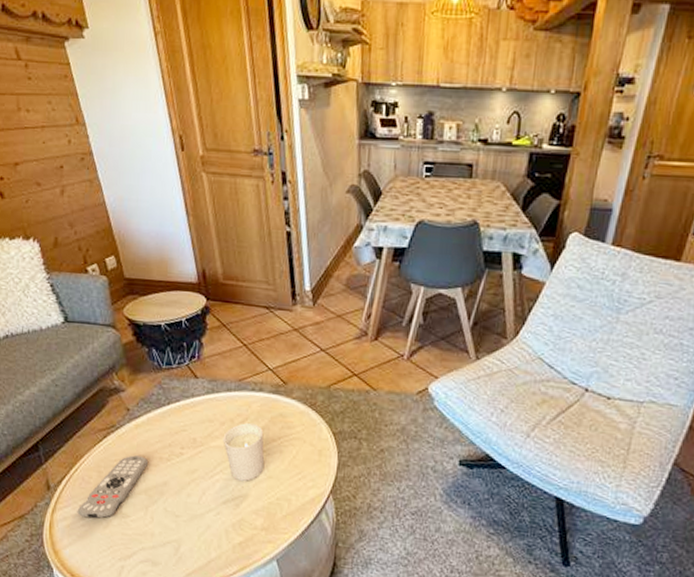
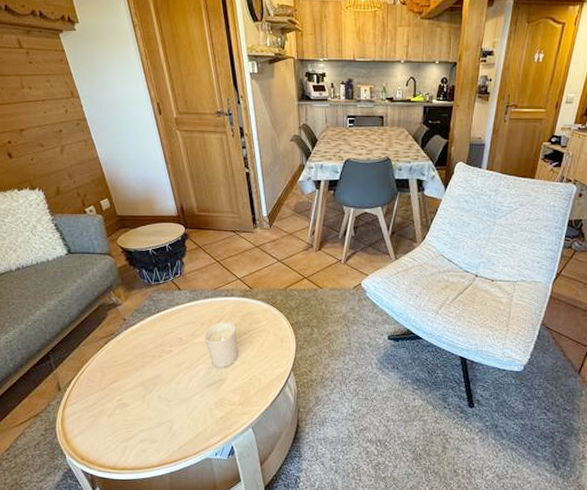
remote control: present [77,455,148,519] -> none [85,356,143,411]

